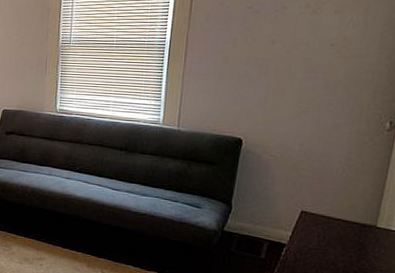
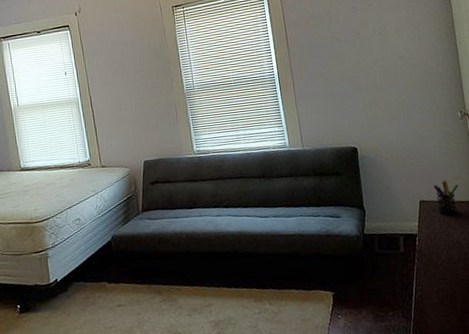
pen holder: none [320,195,356,234] -> present [433,180,458,216]

